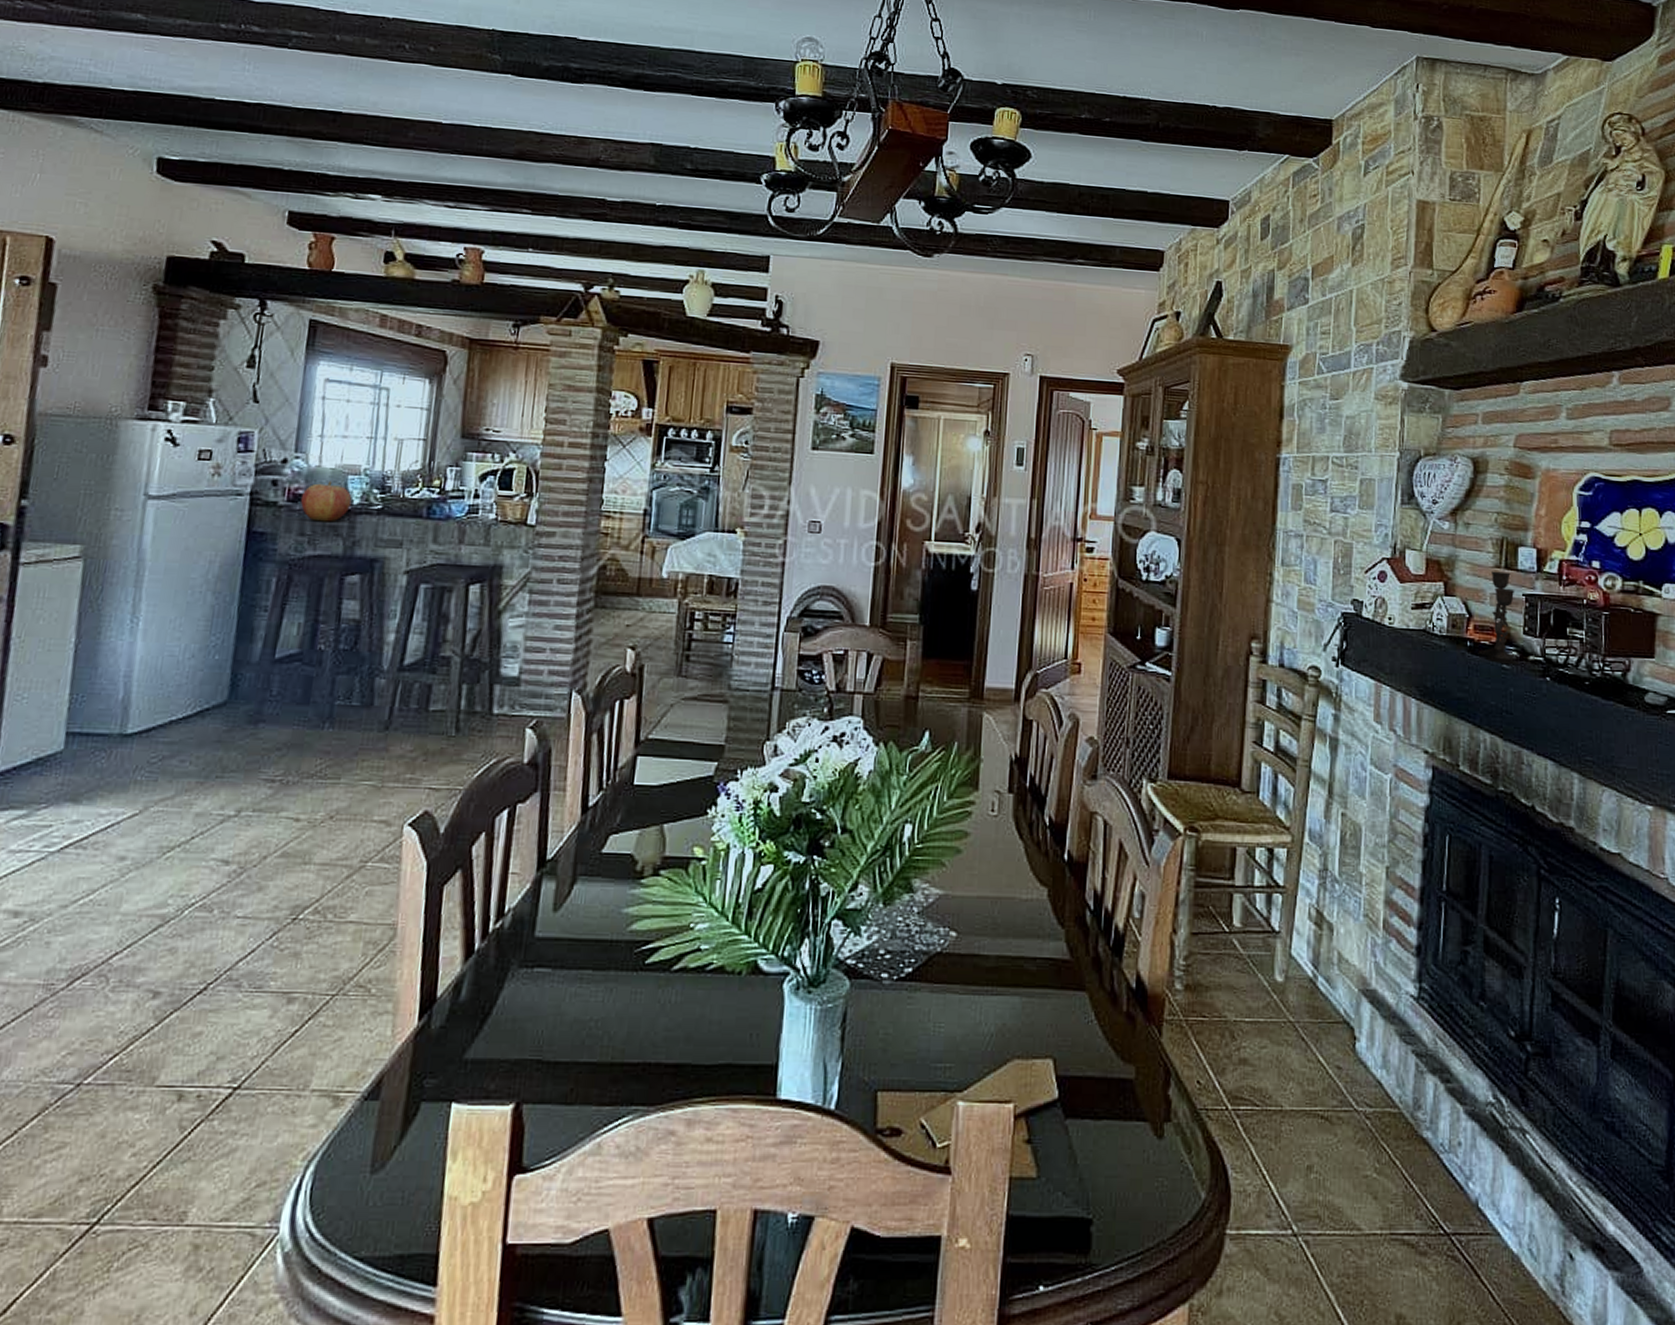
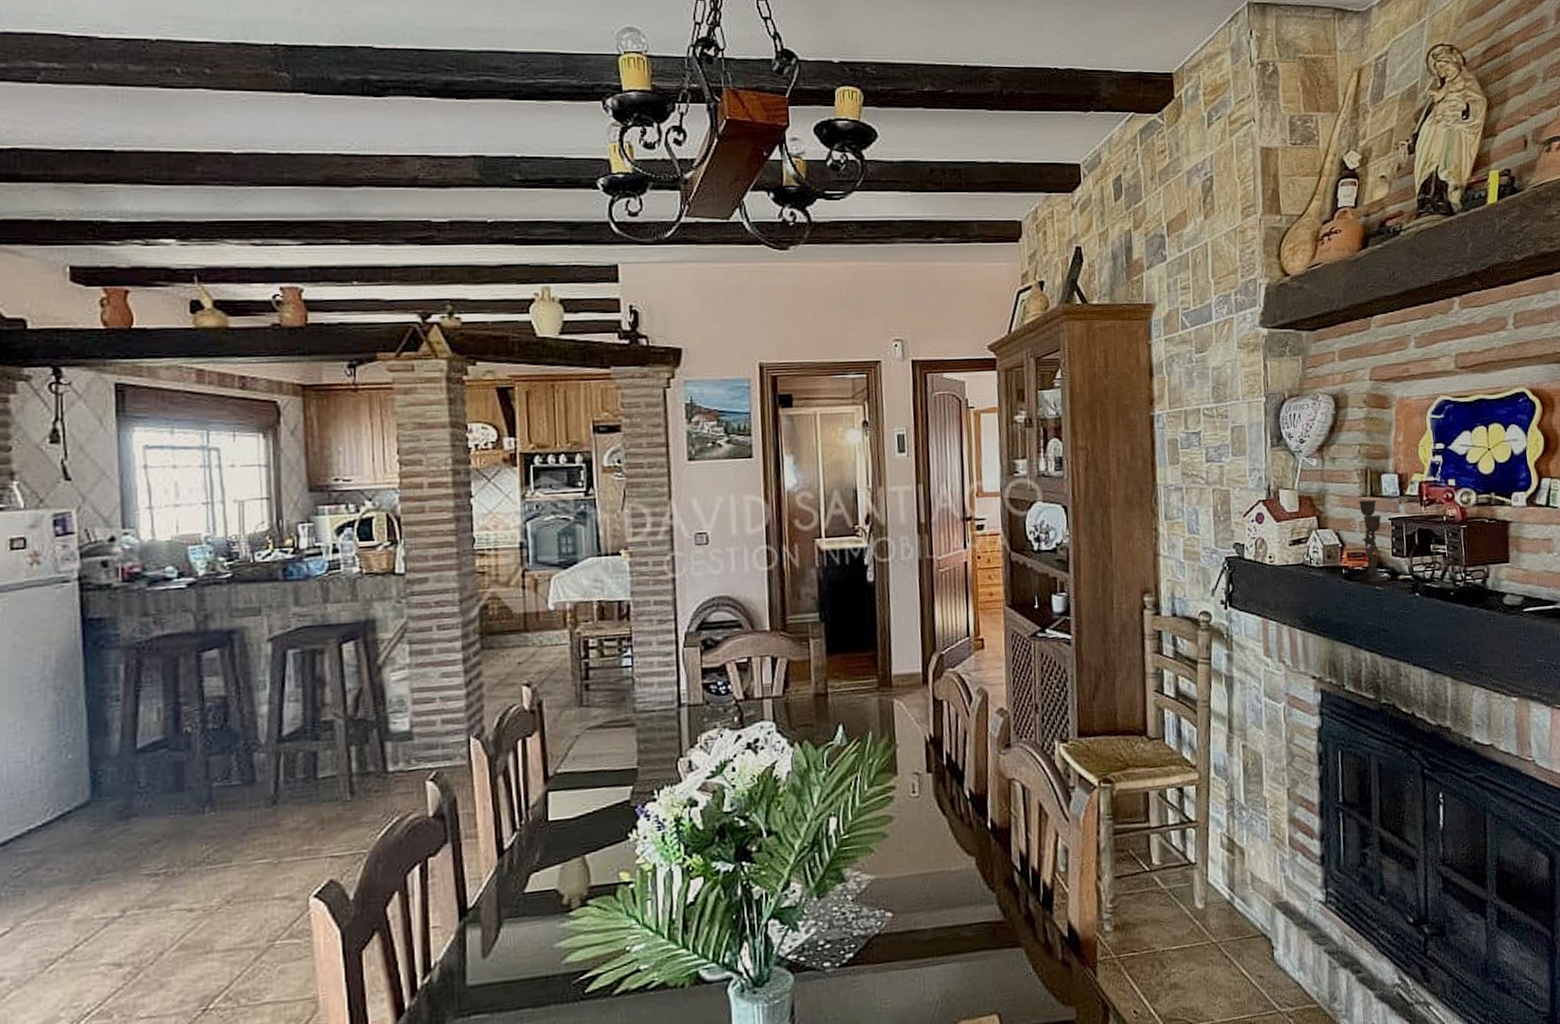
fruit: present [301,481,352,523] -> none [139,554,196,600]

